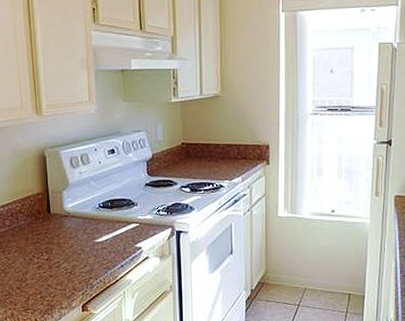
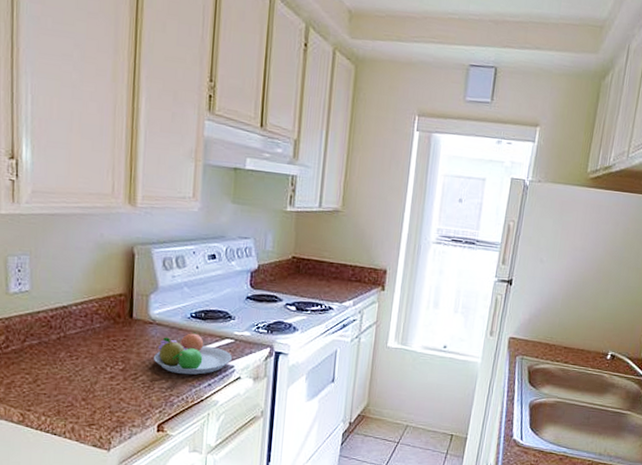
fruit bowl: none [71,220,139,259] -> present [153,332,232,375]

